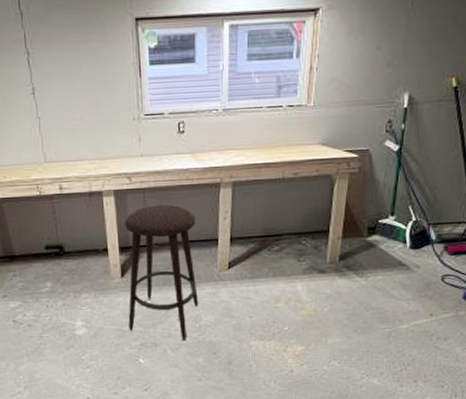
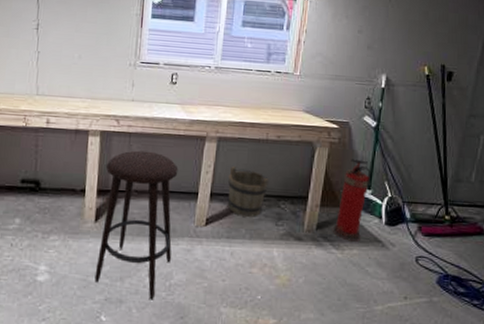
bucket: none [247,209,288,257] -> present [227,166,269,217]
fire extinguisher: none [355,187,394,268] -> present [332,159,371,242]

